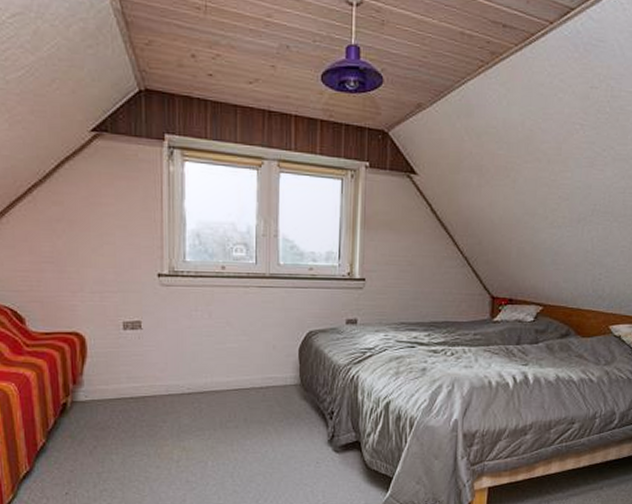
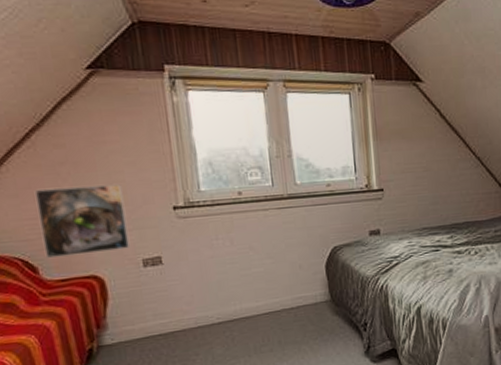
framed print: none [30,243,113,311] -> present [34,184,131,258]

